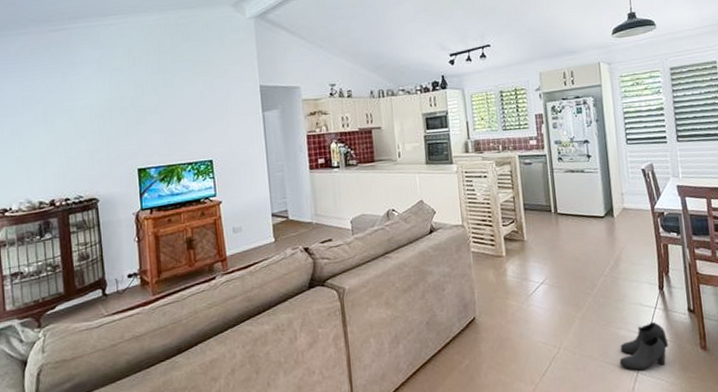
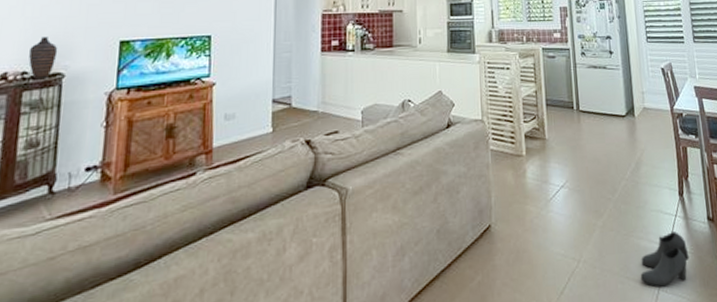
decorative vase: none [67,168,90,204] -> present [28,36,58,78]

